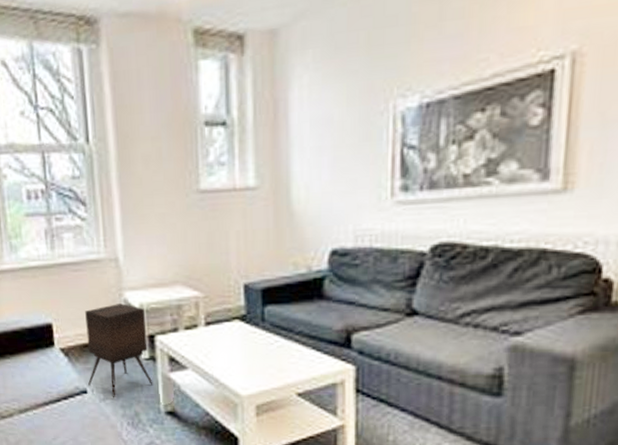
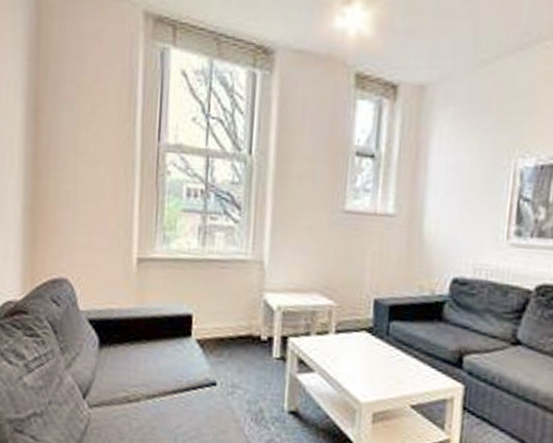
side table: present [85,303,153,398] -> none [219,303,282,393]

